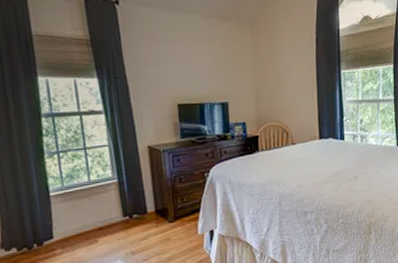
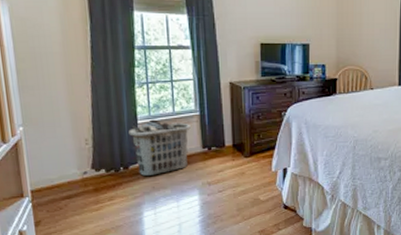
clothes hamper: none [40,190,109,252] -> present [128,119,191,177]

